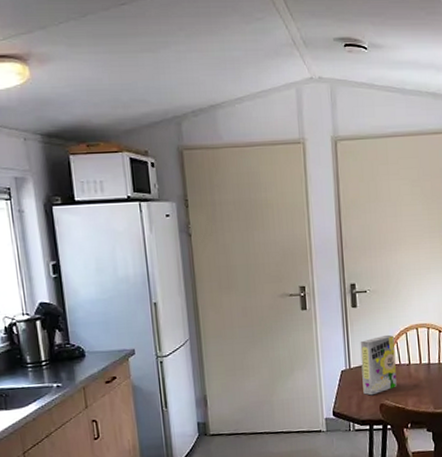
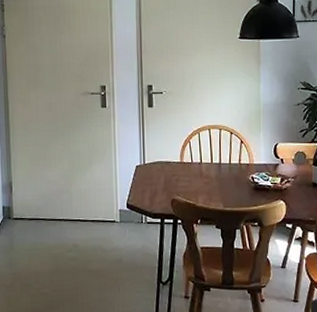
cereal box: present [360,334,397,396] -> none [154,134,188,191]

